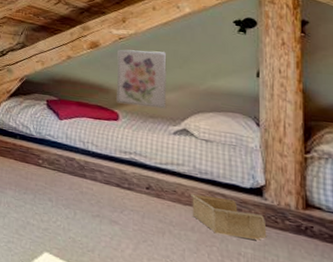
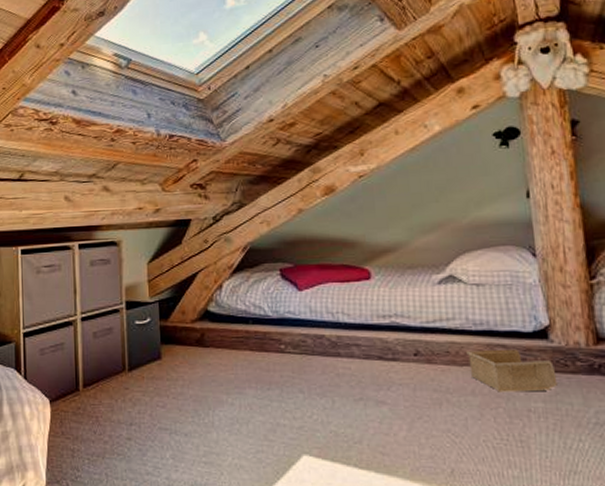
wall art: present [115,49,167,109] -> none [359,185,426,258]

